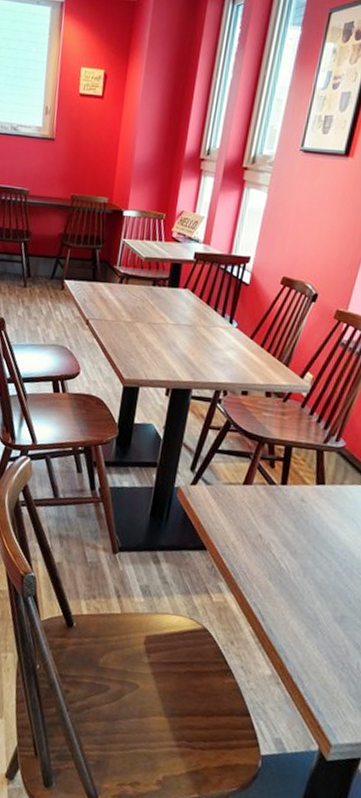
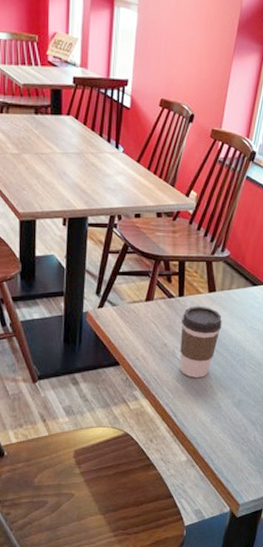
coffee cup: none [273,497,330,581] -> present [179,306,222,378]

